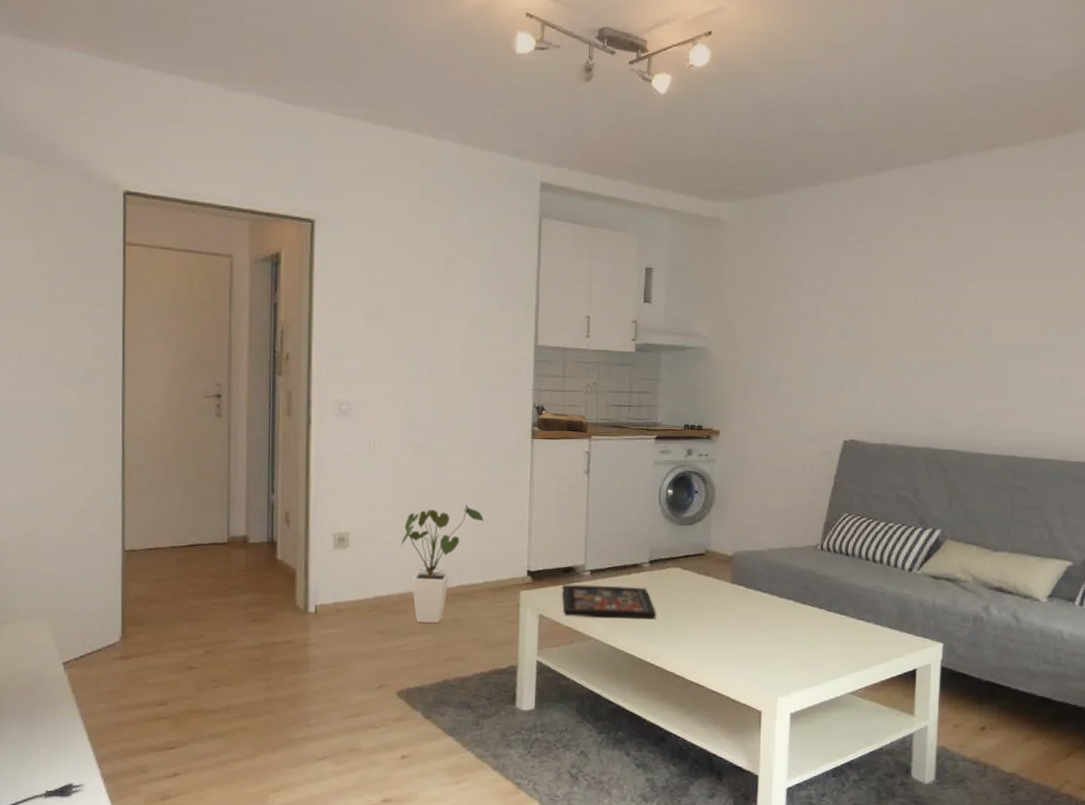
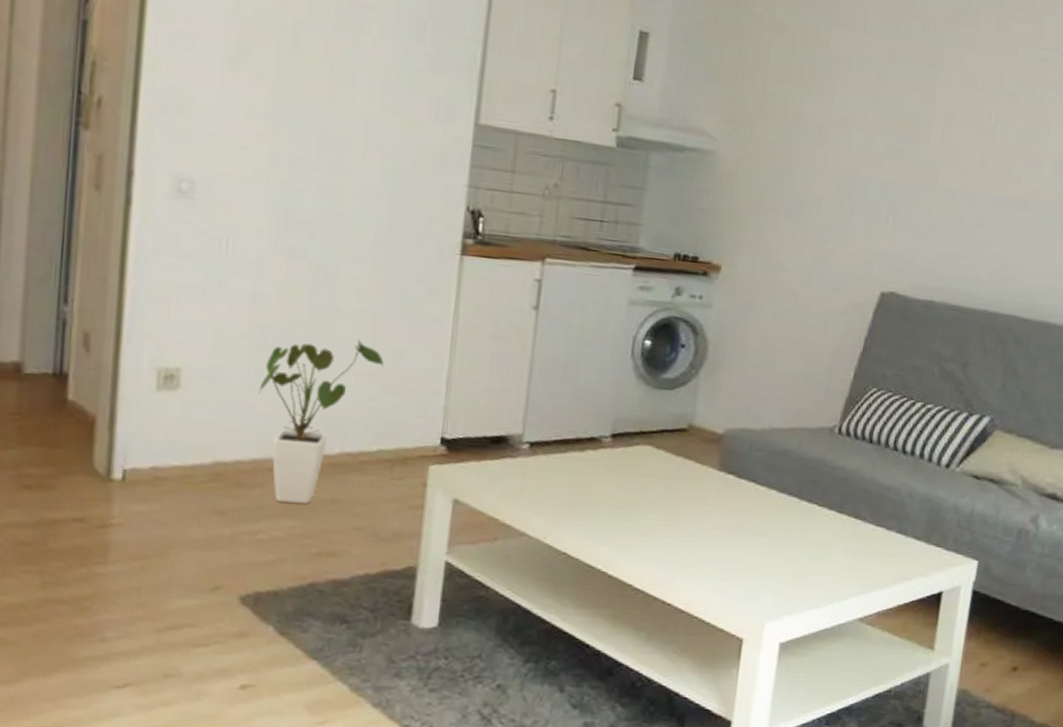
cutting board: present [536,412,588,433] -> none [468,219,542,253]
decorative tray: present [561,584,656,618] -> none [486,459,615,512]

